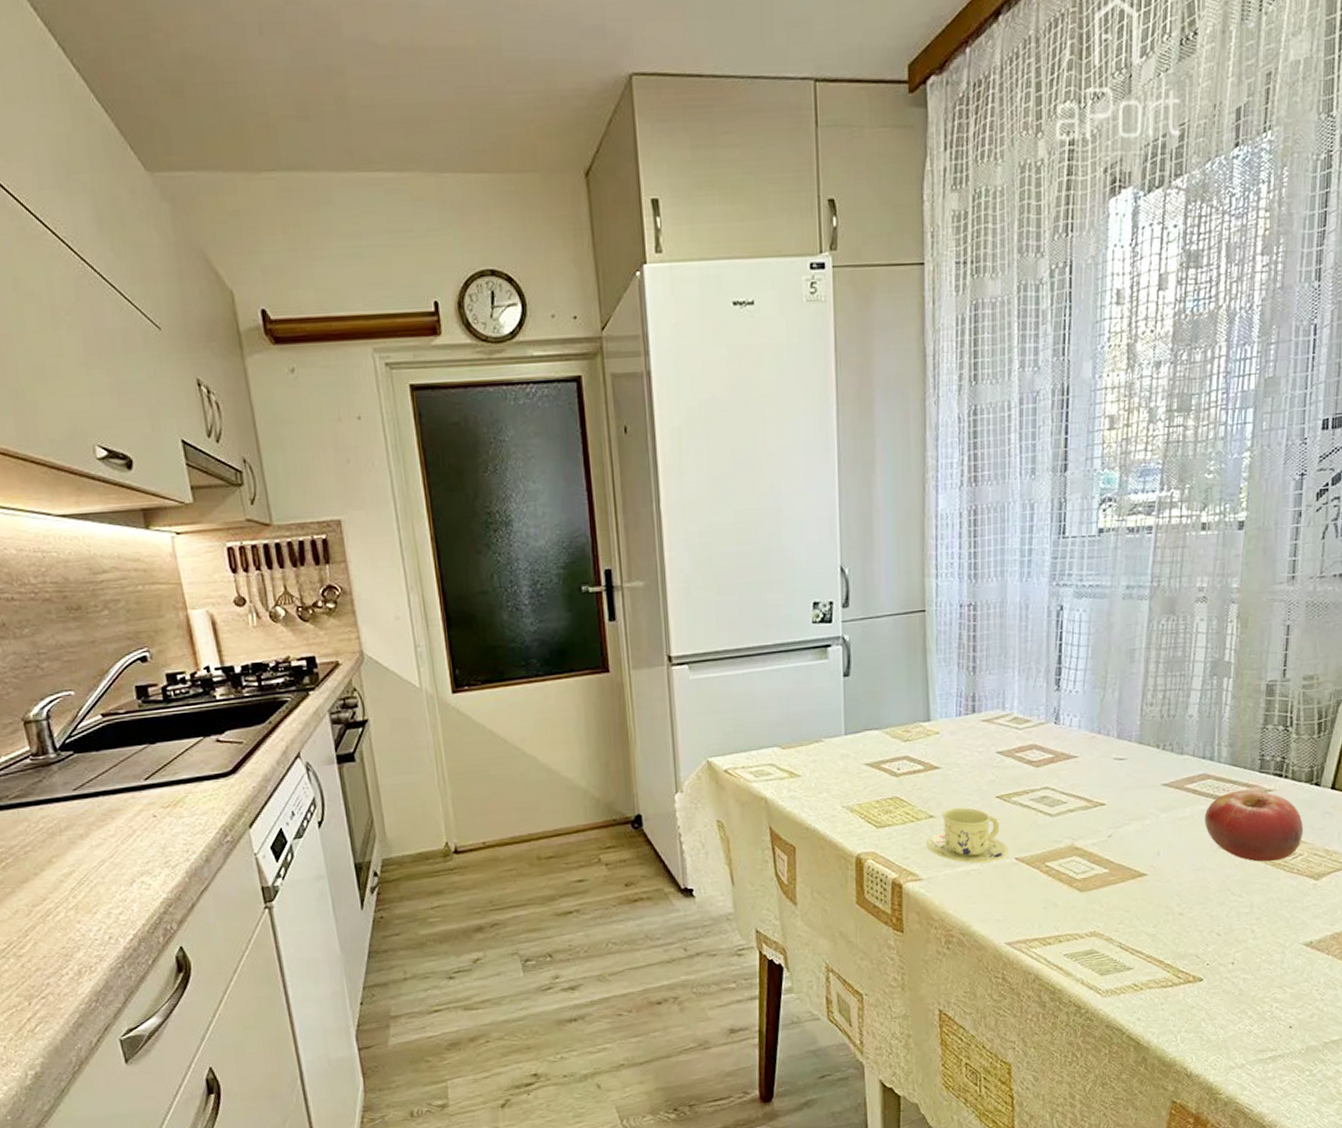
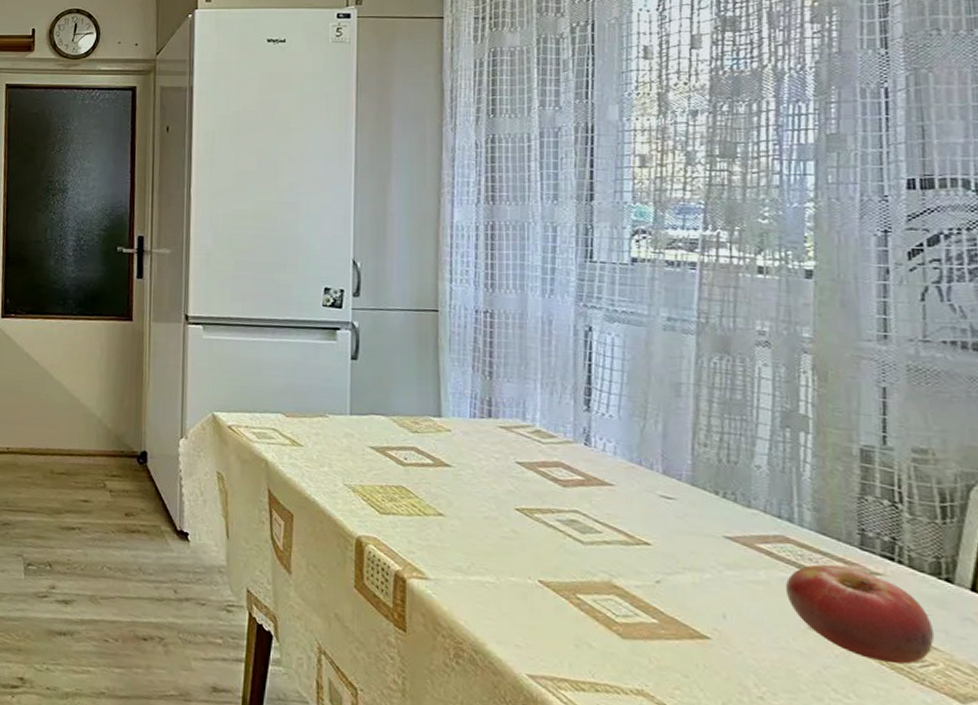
cup and saucer: present [926,807,1008,864] -> none [434,510,531,580]

